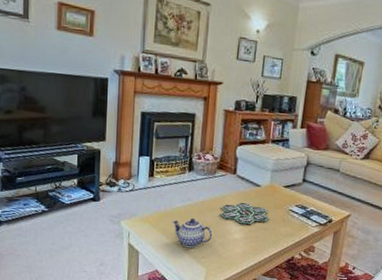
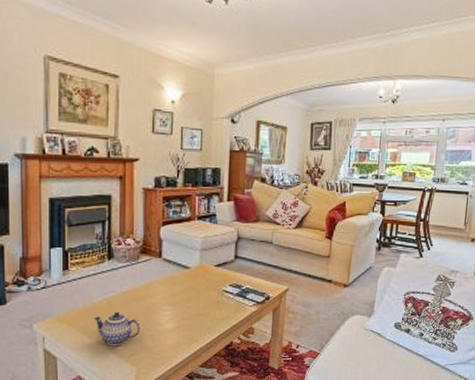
board game: present [219,202,270,225] -> none [147,287,202,312]

